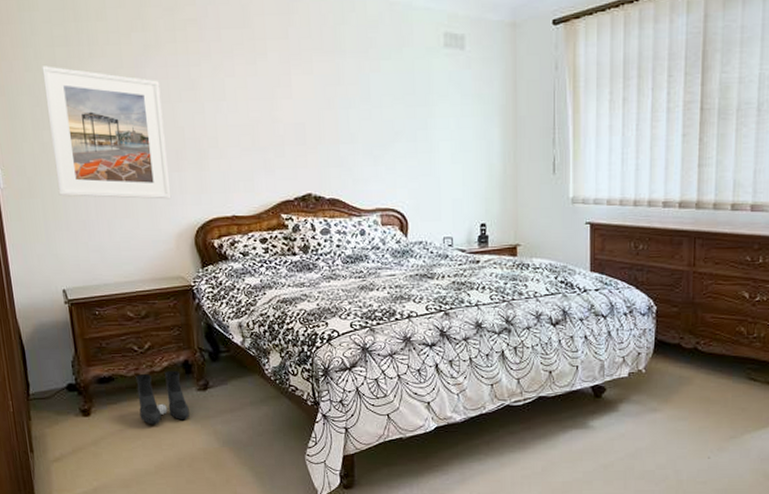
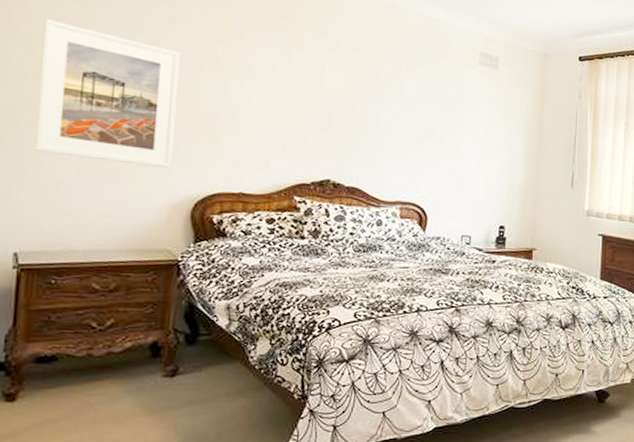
boots: present [136,370,190,425] -> none [82,352,148,415]

